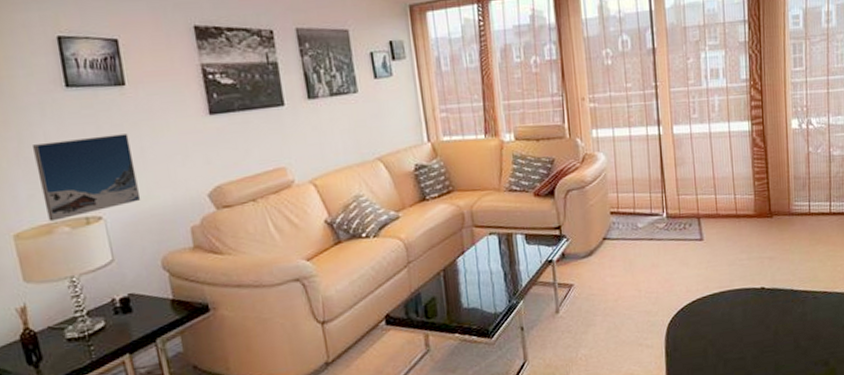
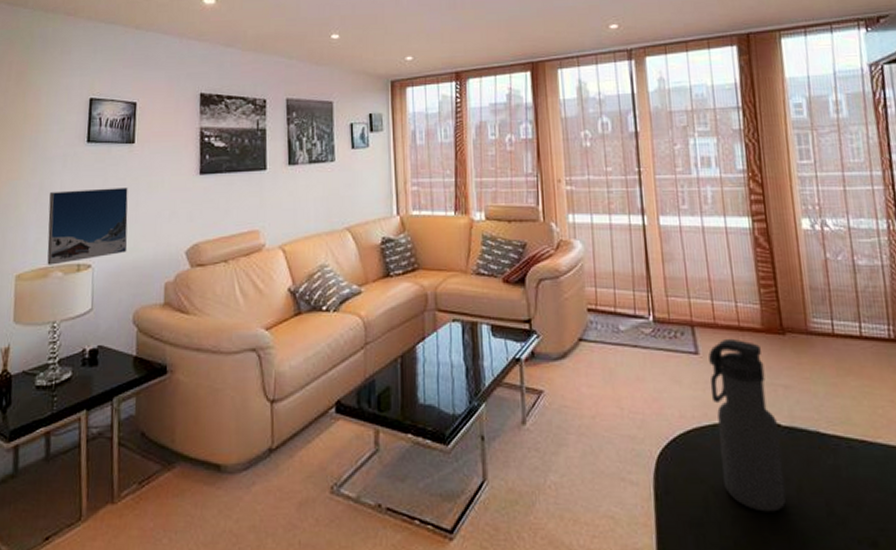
water bottle: none [711,224,765,353] -> present [709,338,786,512]

